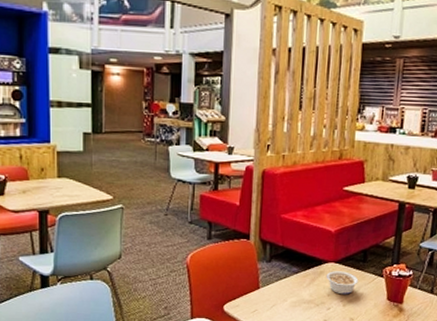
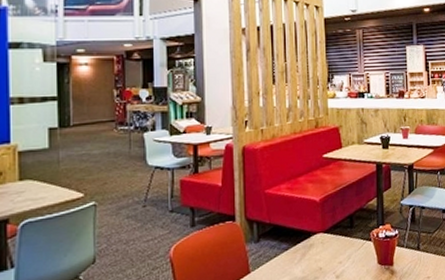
legume: present [326,271,359,295] -> none [316,240,349,266]

